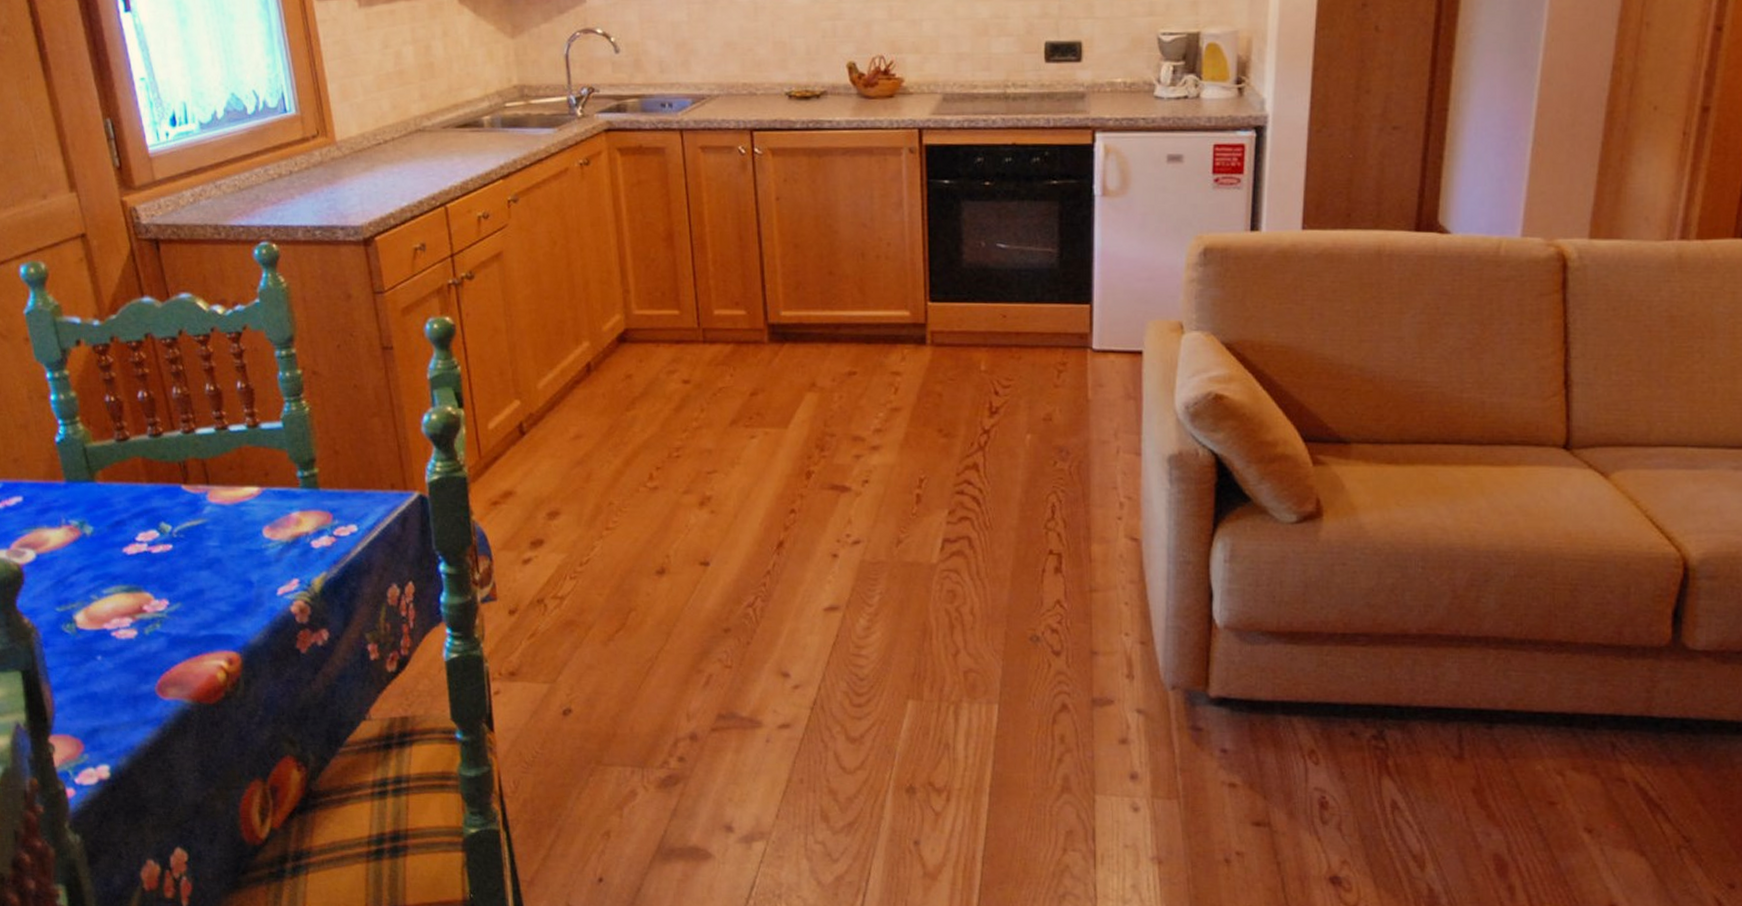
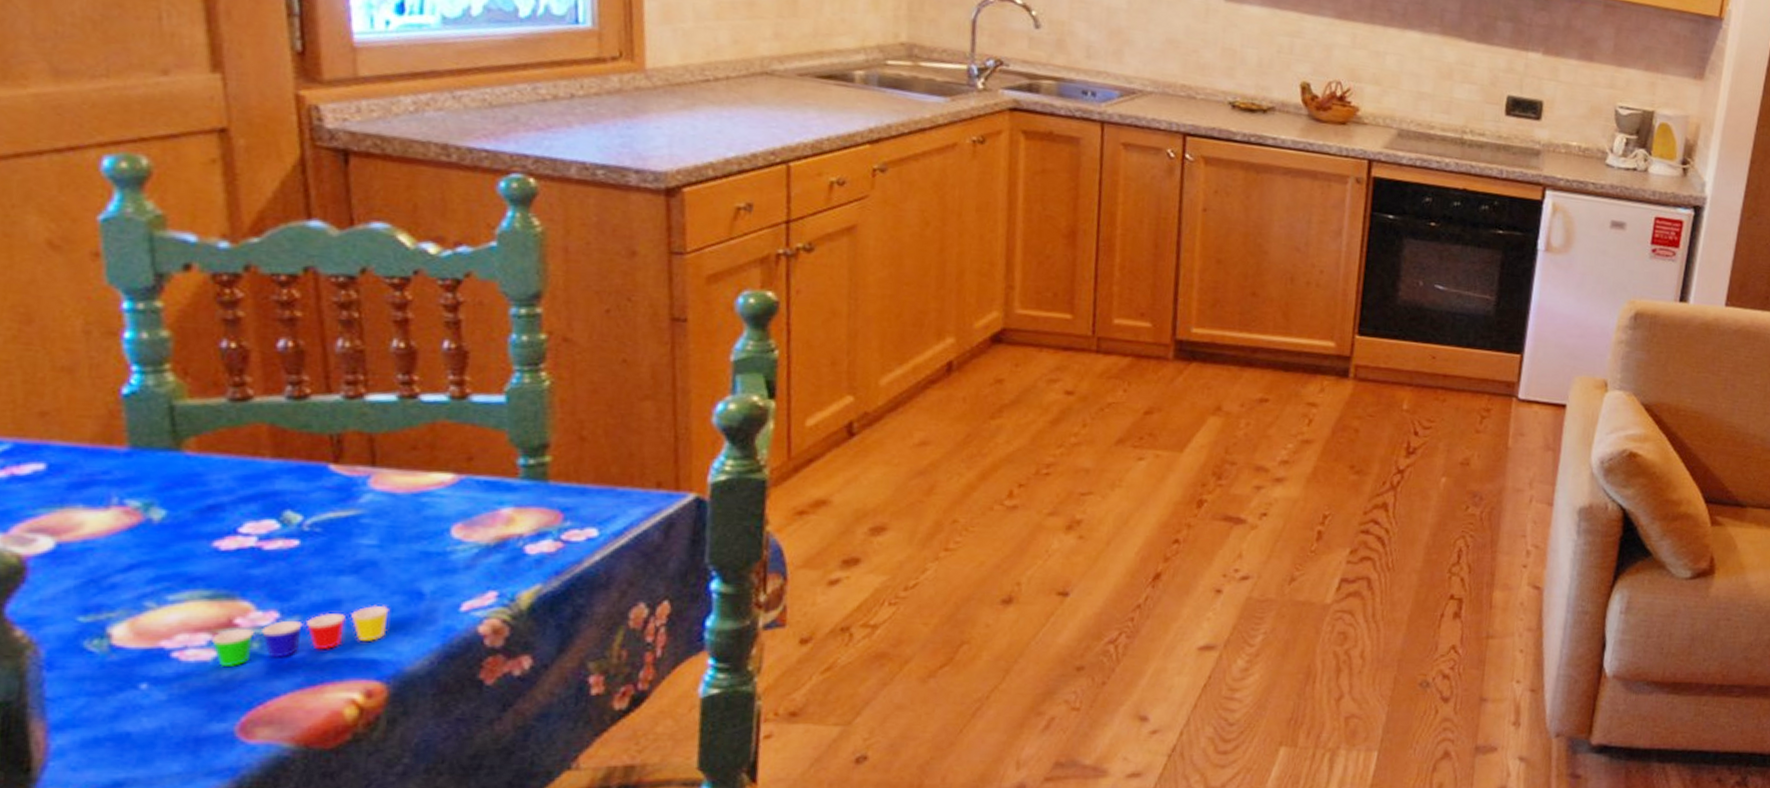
cup: none [131,592,234,643] -> present [210,604,390,668]

